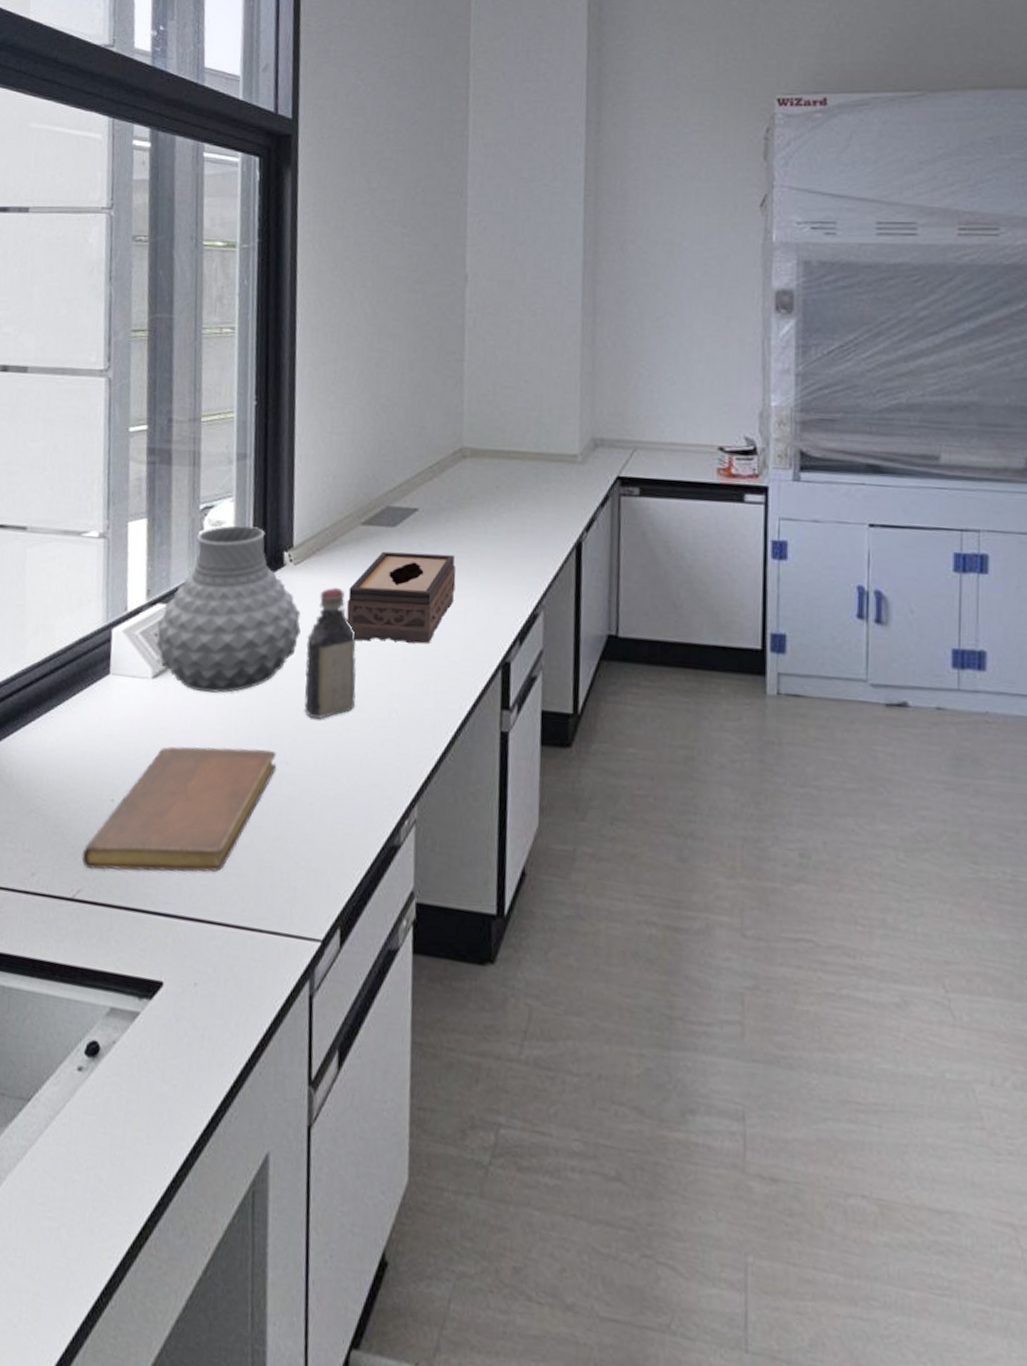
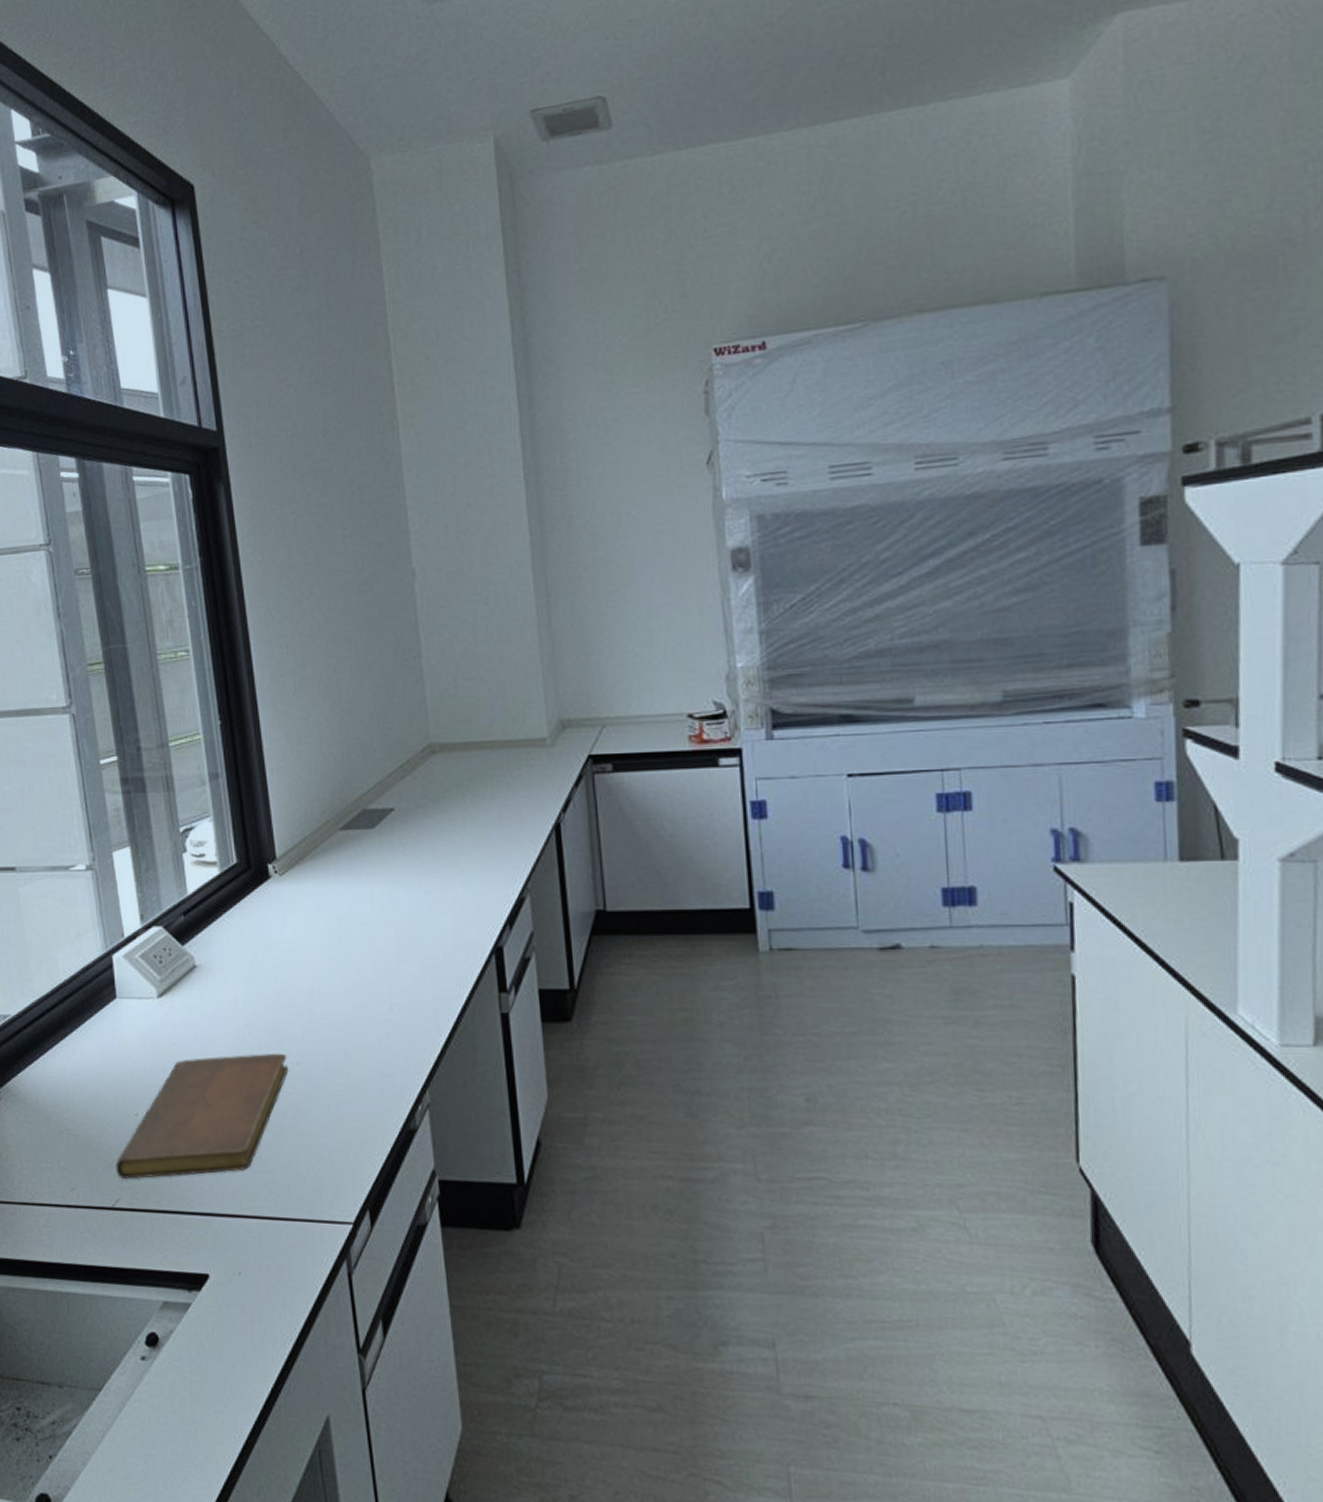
vase: present [155,524,301,693] -> none [155,842,294,1005]
bottle: present [304,587,357,719] -> none [301,894,357,1019]
tissue box: present [346,551,457,644] -> none [335,849,441,941]

